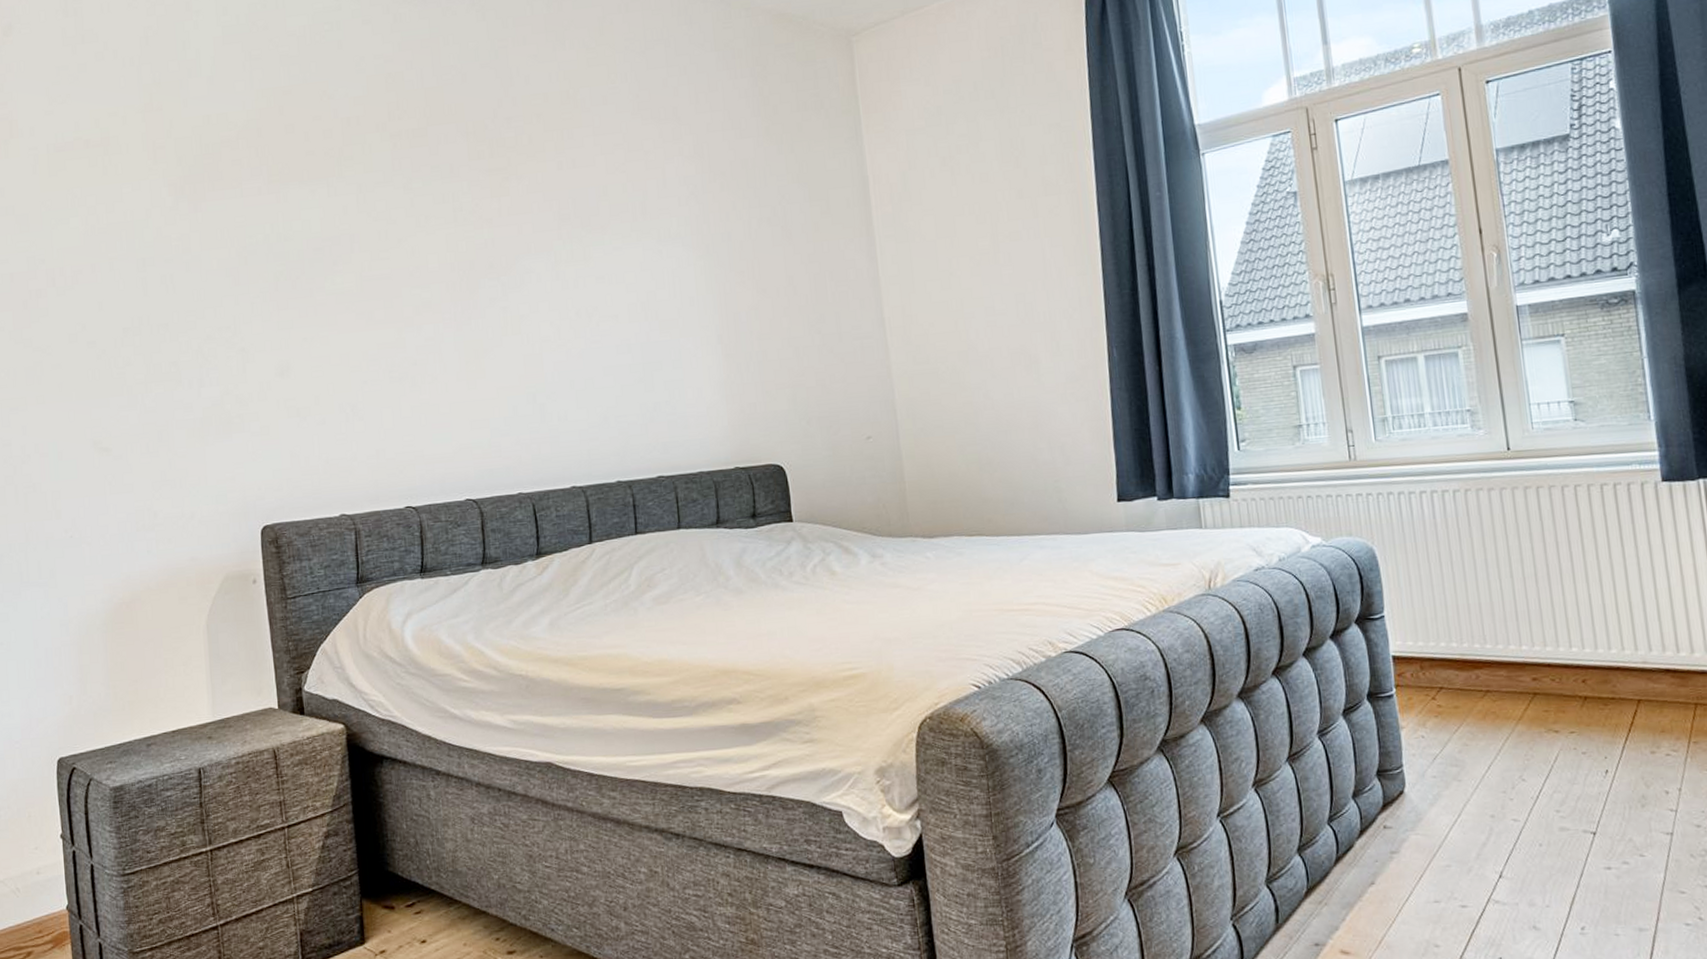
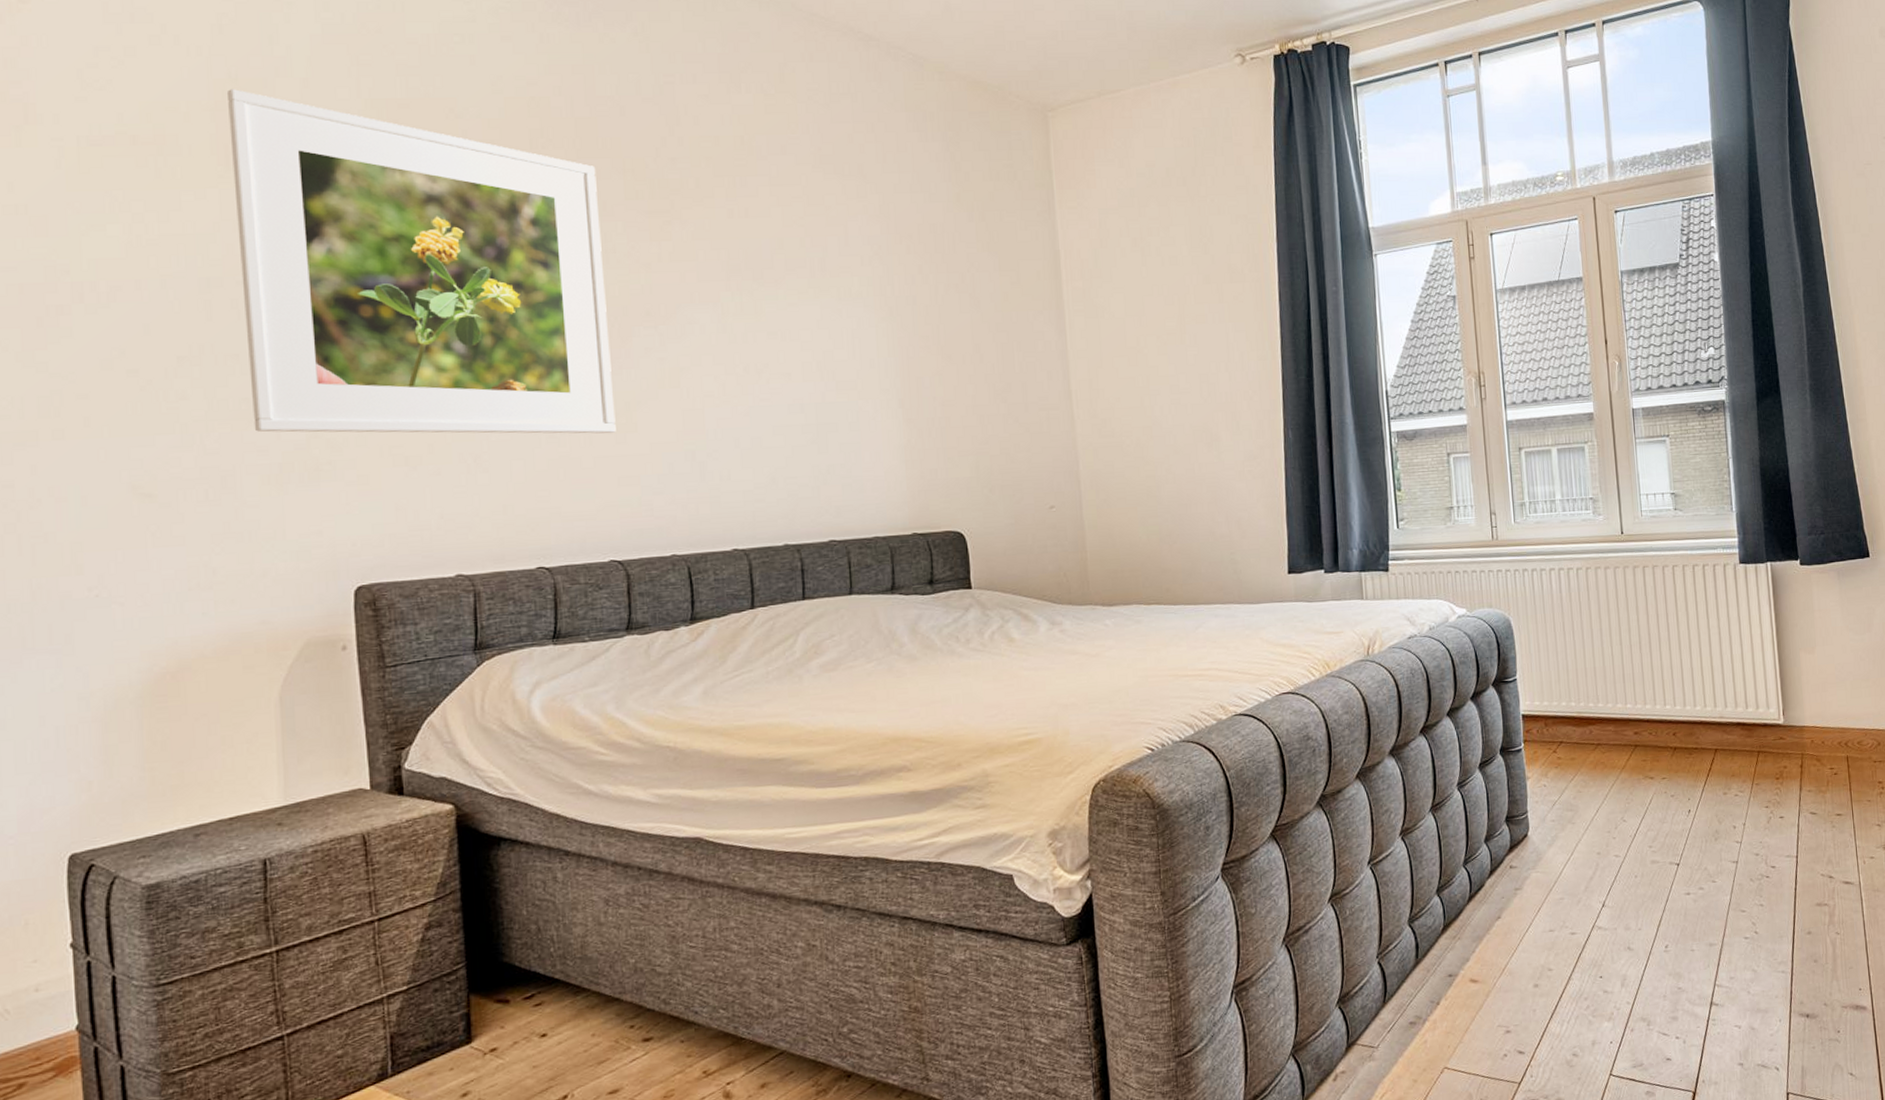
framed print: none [153,92,468,391] -> present [226,89,616,434]

